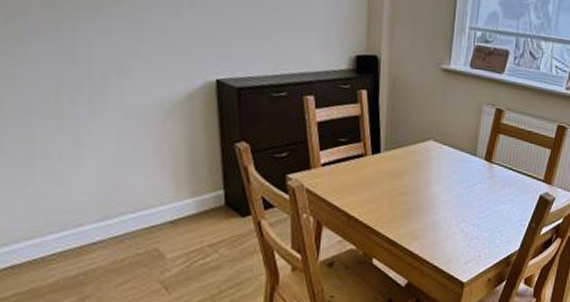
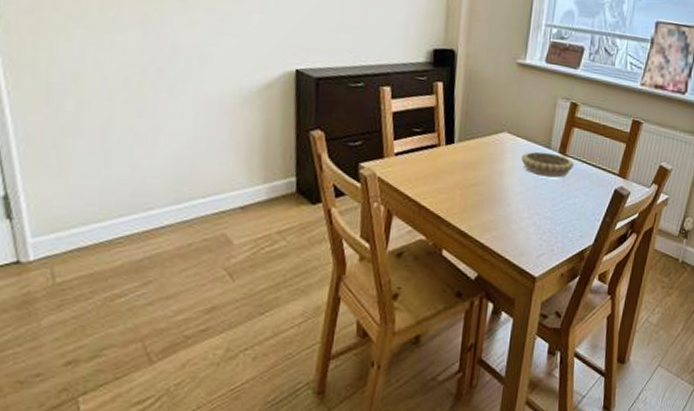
decorative bowl: none [447,159,501,185] -> present [521,151,575,178]

